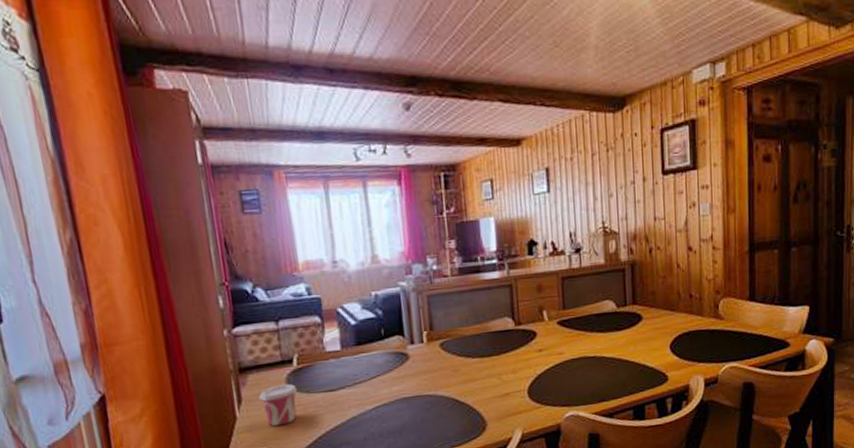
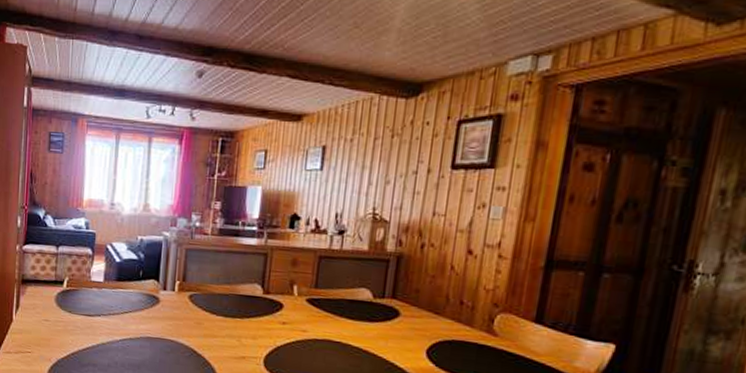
cup: present [259,383,298,427] -> none [33,300,63,336]

